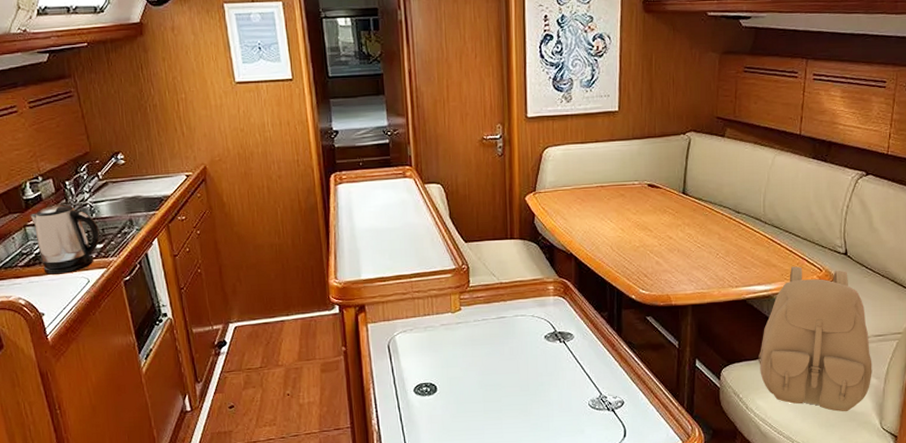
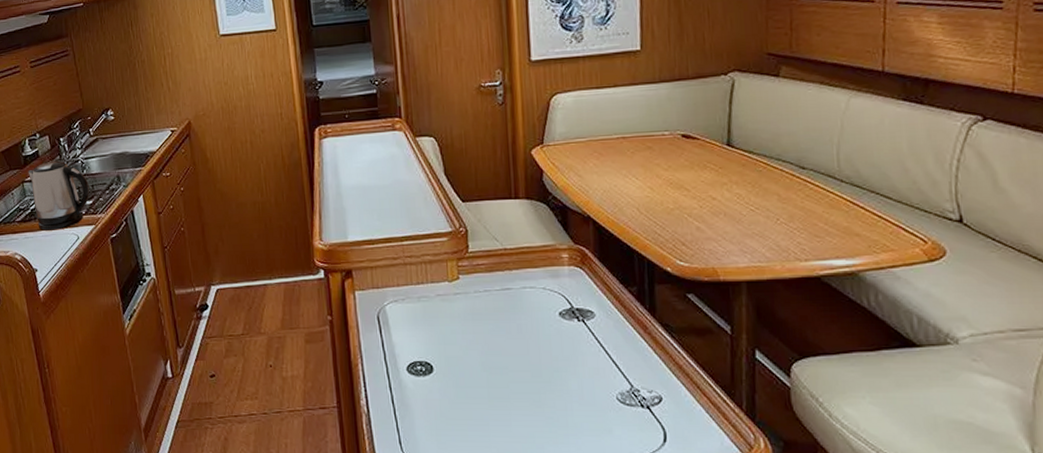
backpack: present [759,266,872,412] -> none [842,236,1014,431]

